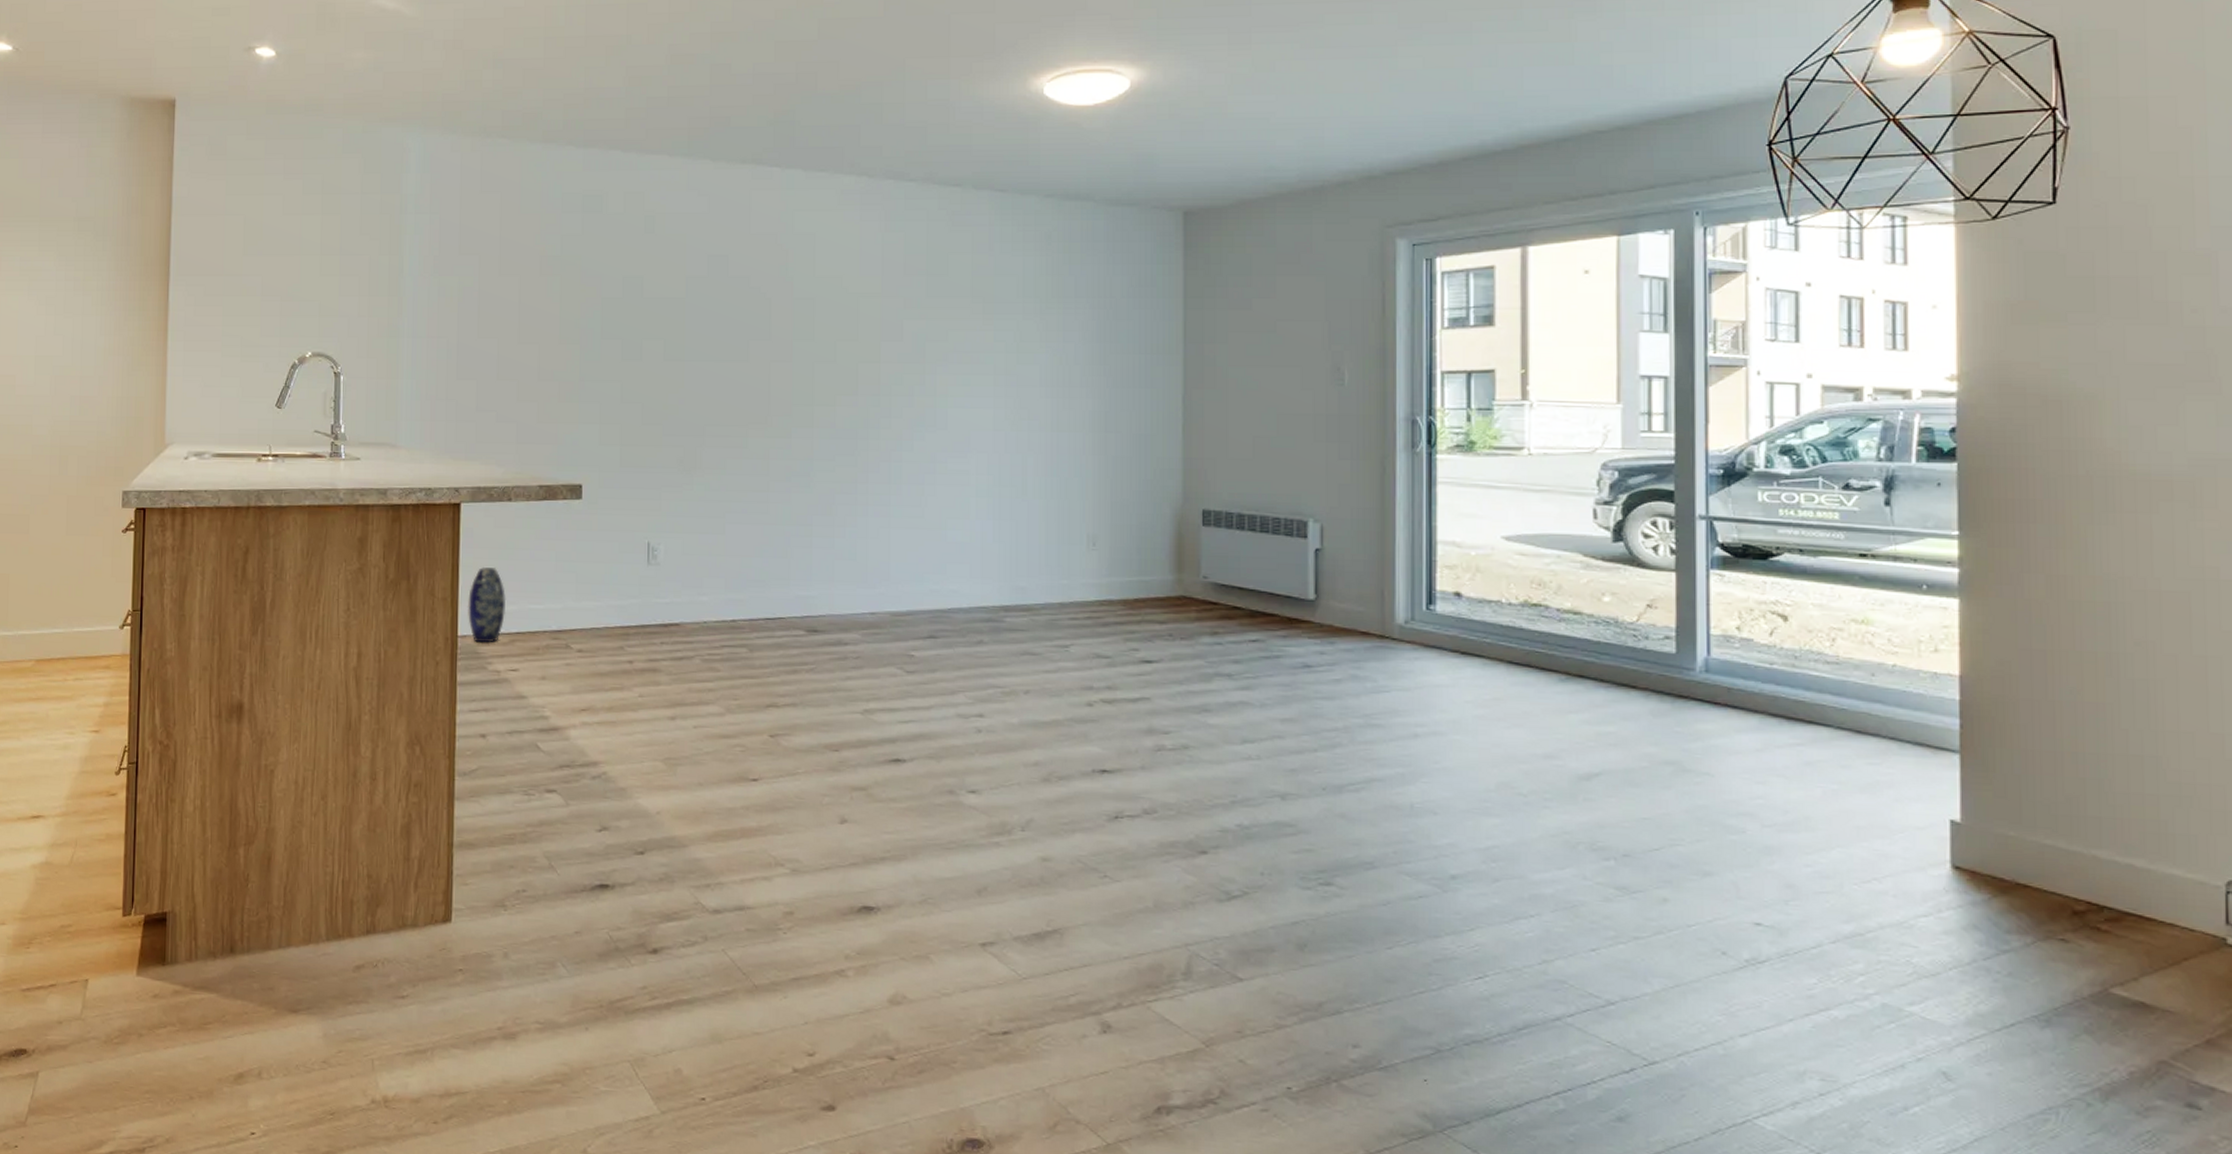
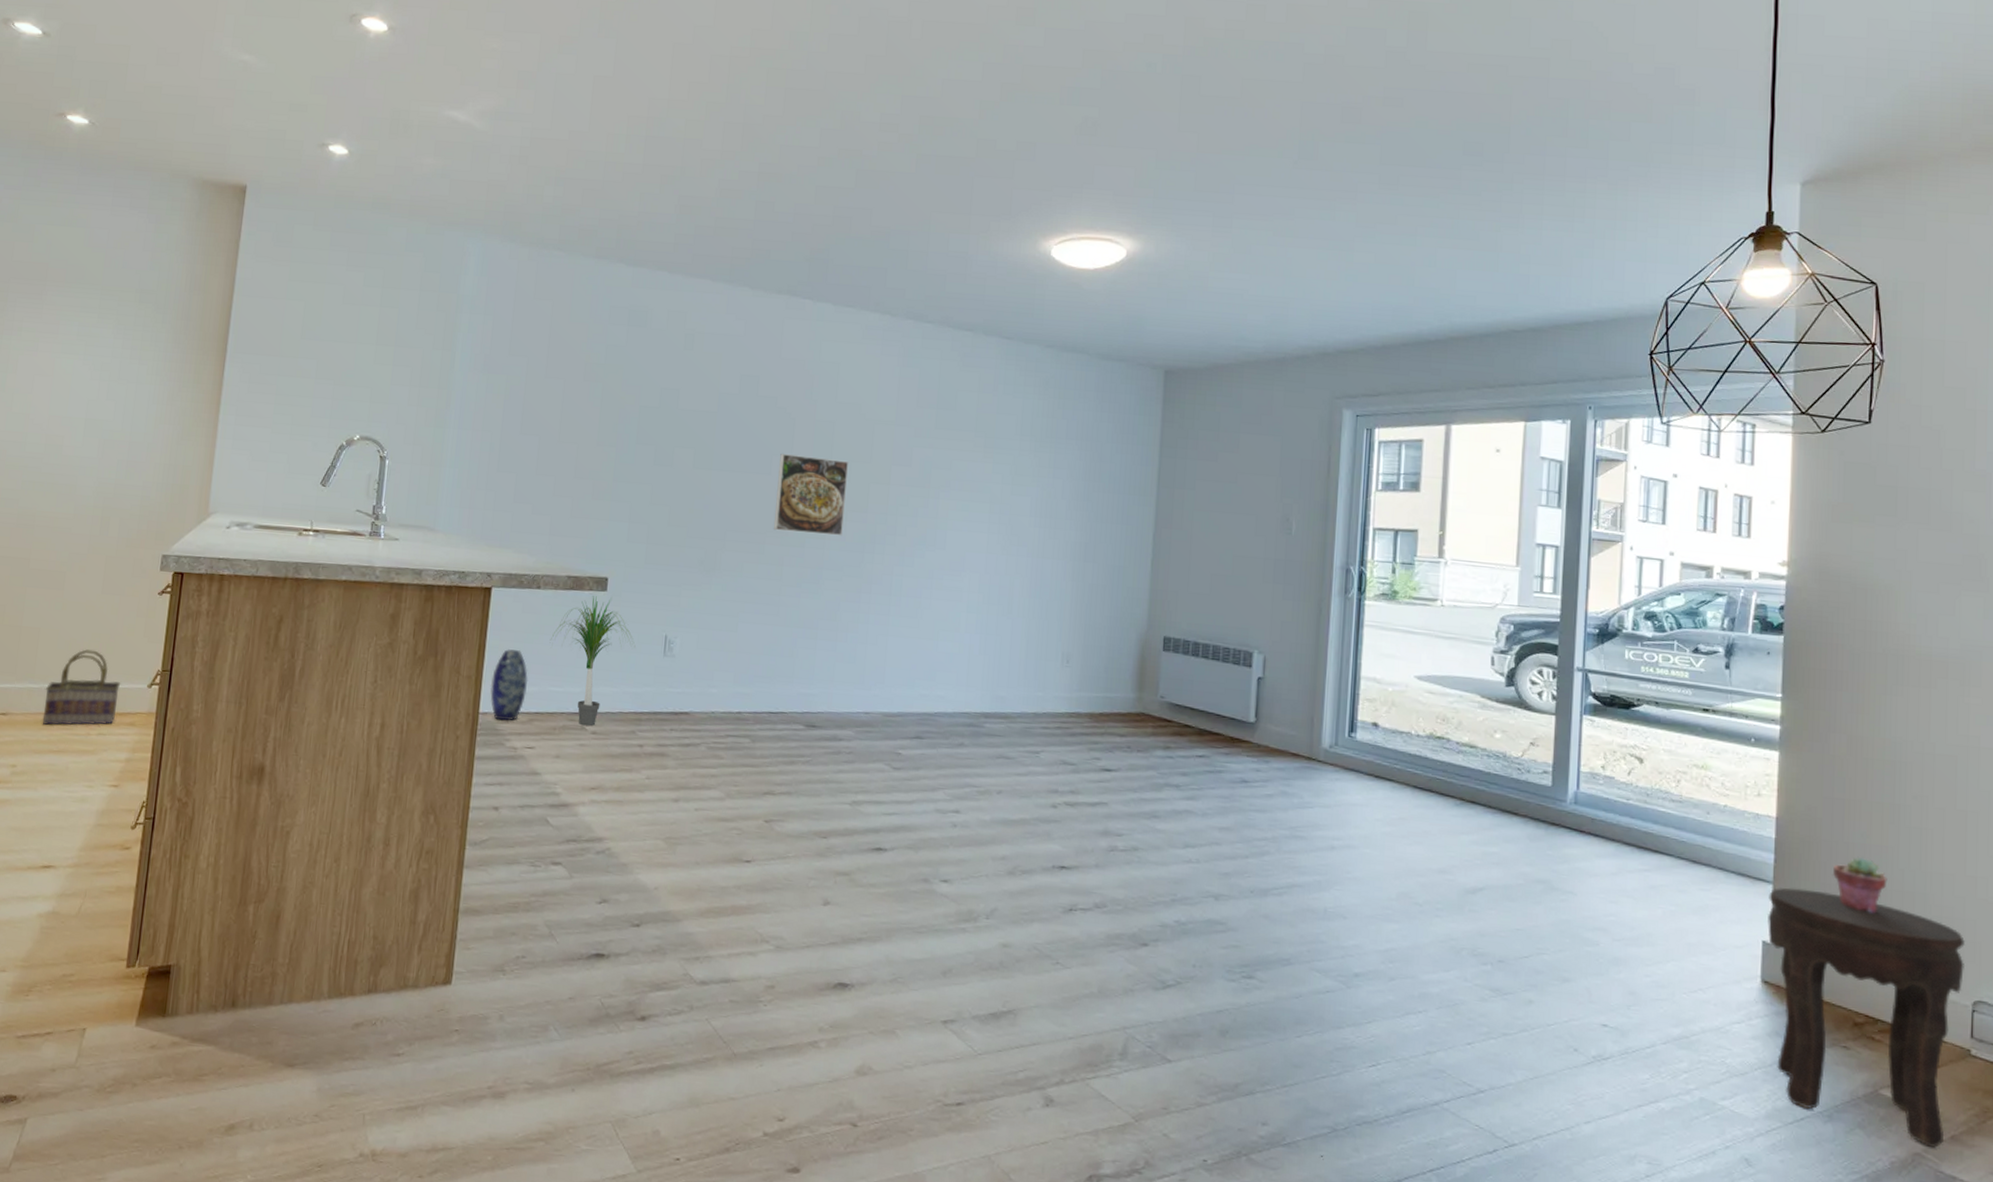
basket: none [19,593,93,673] -> present [42,649,121,726]
potted plant: none [525,505,617,644] -> present [549,596,636,727]
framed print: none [756,338,834,423] -> present [774,454,849,536]
side table: none [1955,757,2213,1054] -> present [1768,887,1965,1147]
potted succulent: none [2035,716,2107,783] -> present [1832,856,1888,913]

